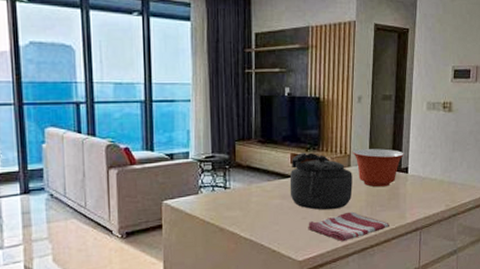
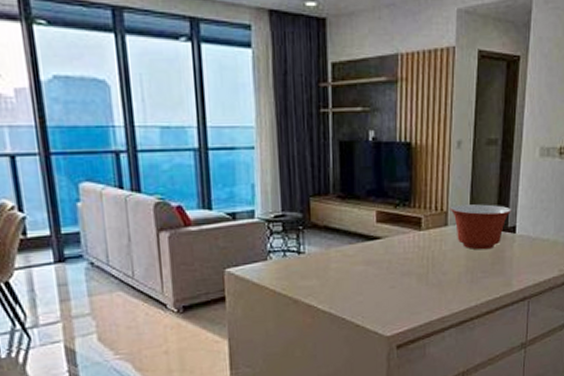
kettle: present [289,152,353,211] -> none [375,209,450,278]
dish towel: present [308,211,389,242] -> none [397,279,493,314]

